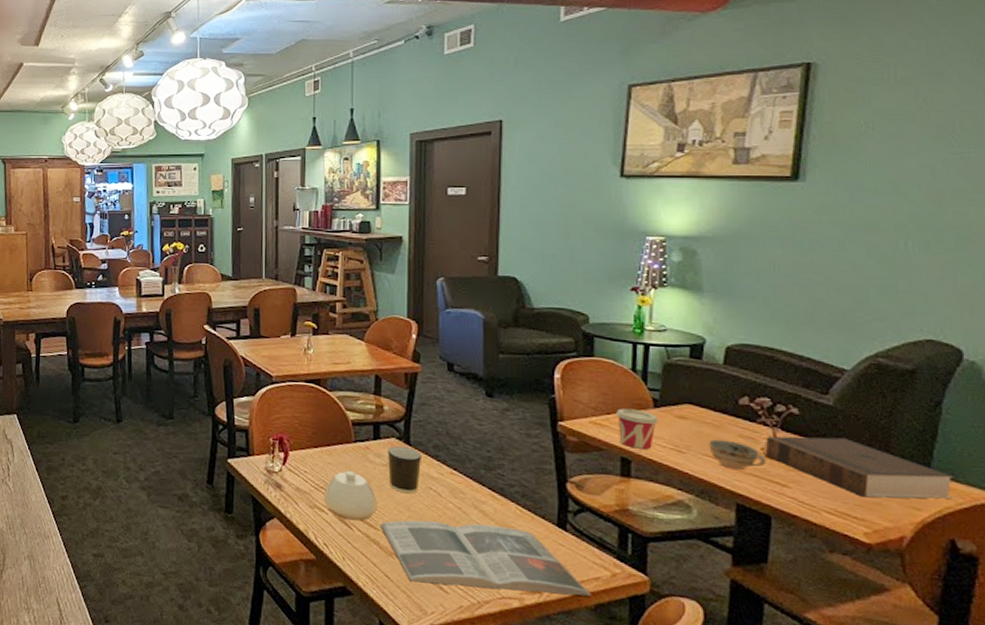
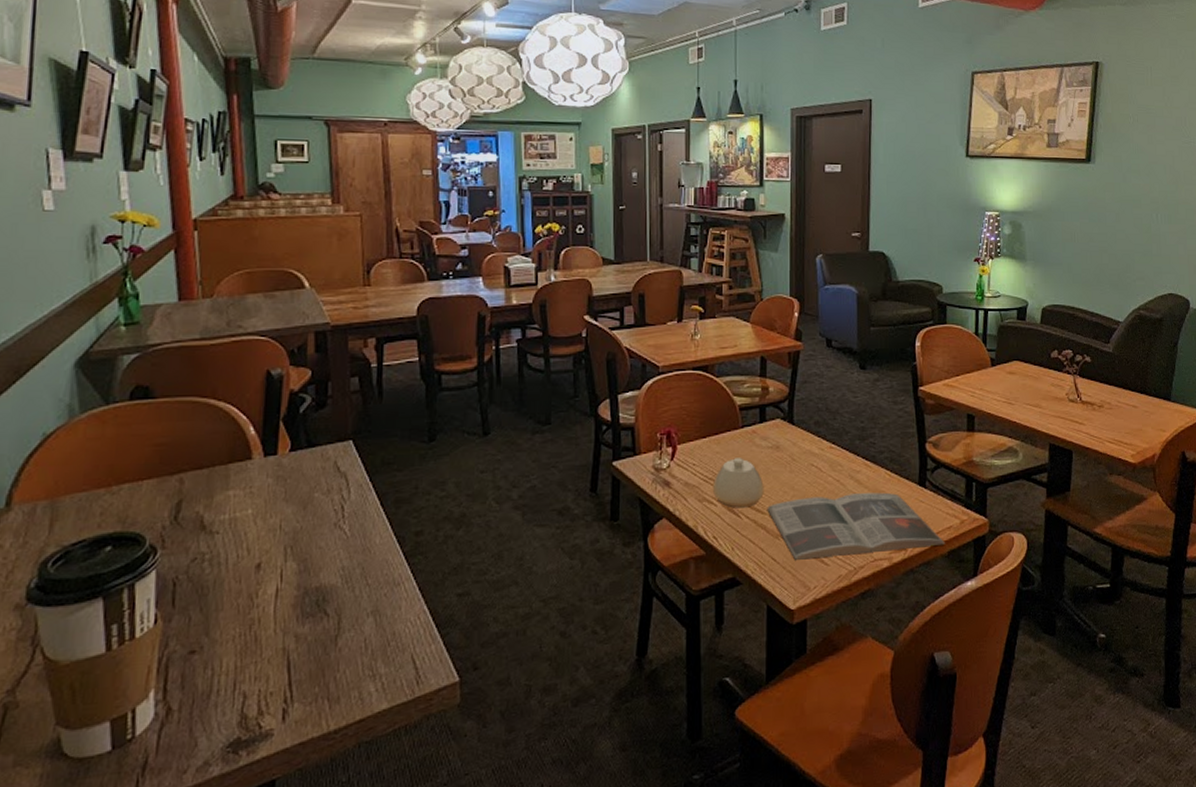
mug: present [387,446,421,494] -> none [772,427,804,473]
cup: present [615,408,658,449] -> none [963,369,995,405]
teacup: present [708,439,765,470] -> none [1030,389,1069,414]
book: present [765,436,954,500] -> none [1068,379,1185,426]

